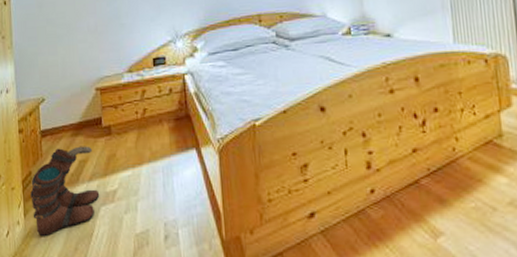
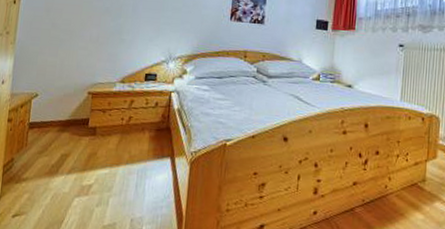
boots: present [30,146,100,237] -> none [8,140,76,219]

